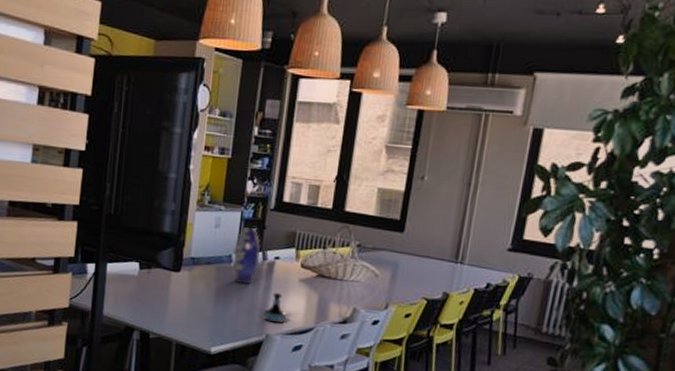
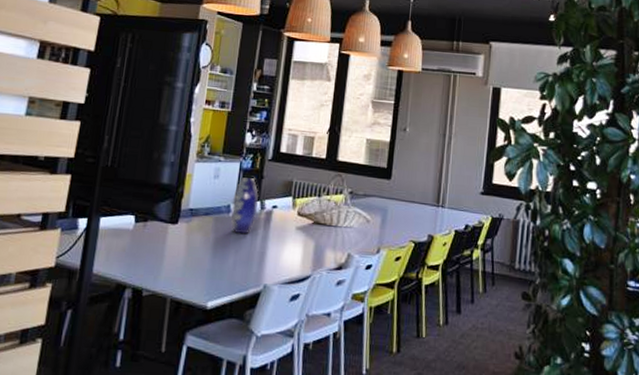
tequila bottle: present [263,292,287,324] -> none [261,241,285,273]

